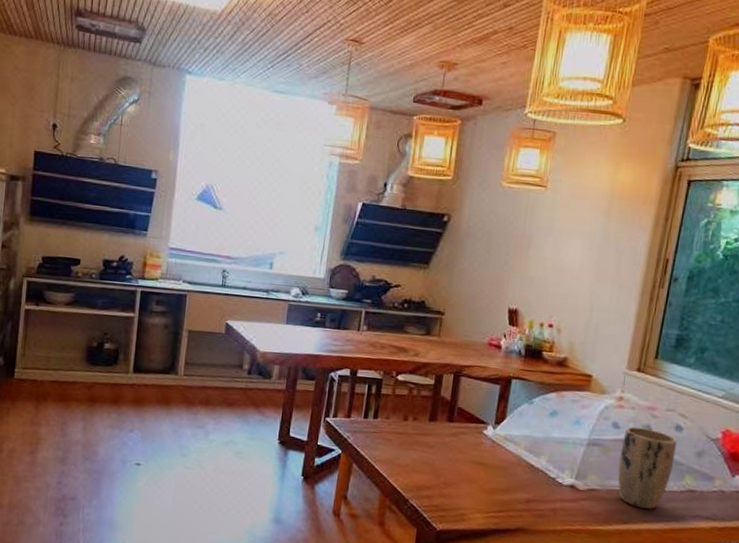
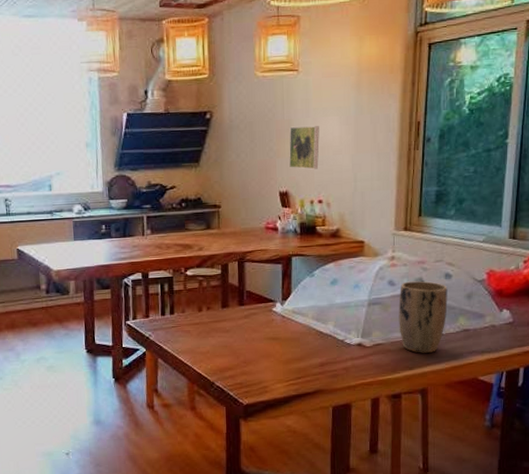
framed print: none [523,243,561,291] -> present [289,126,319,170]

